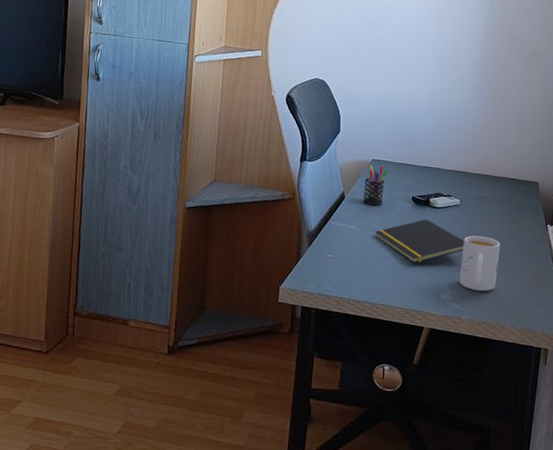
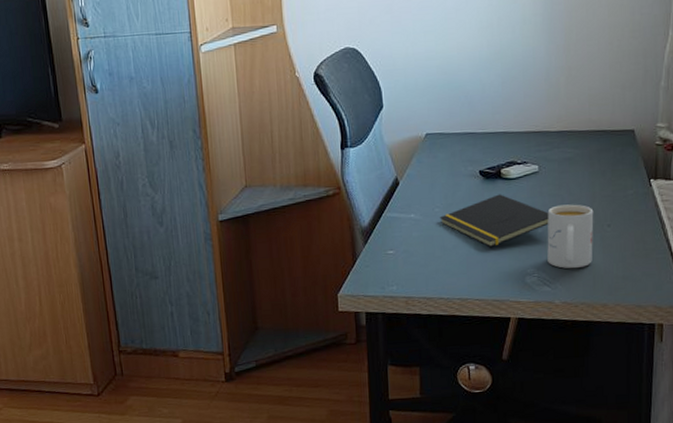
pen holder: present [362,165,389,206] -> none [420,139,448,188]

